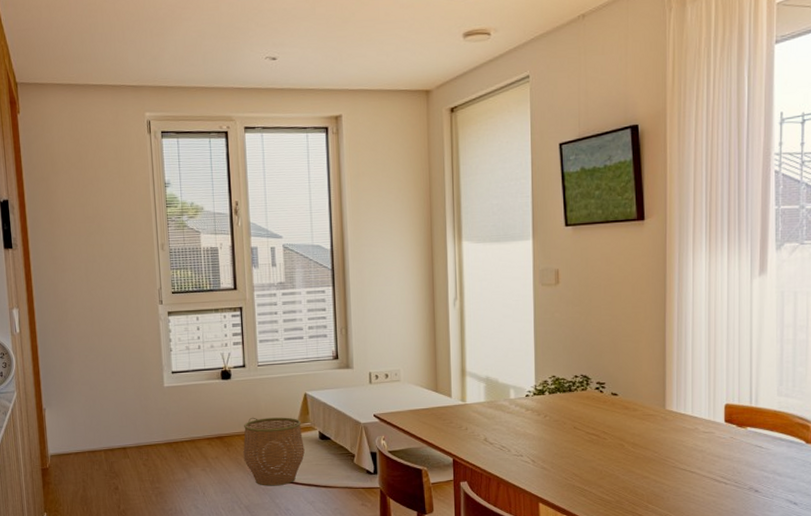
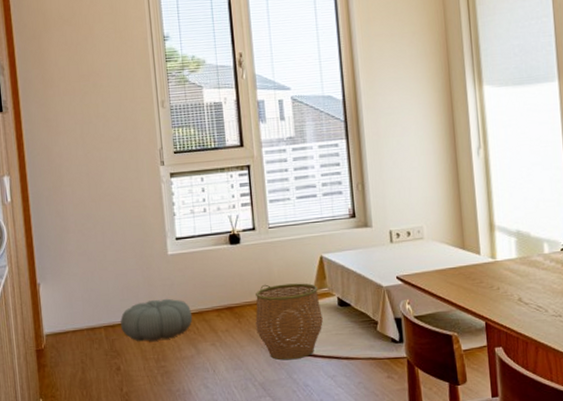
pouf: none [119,426,186,465] -> present [120,298,193,341]

